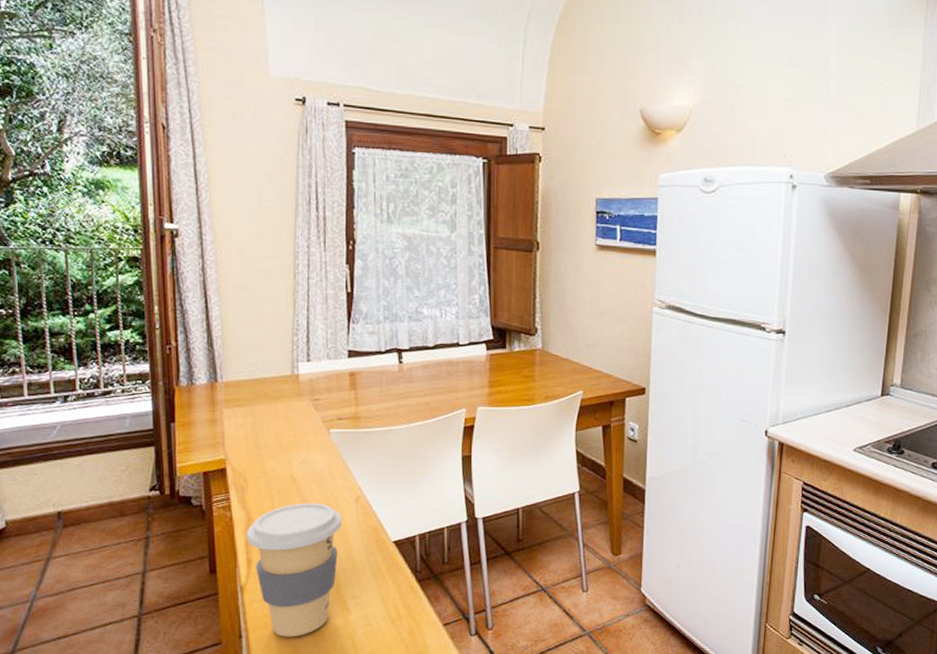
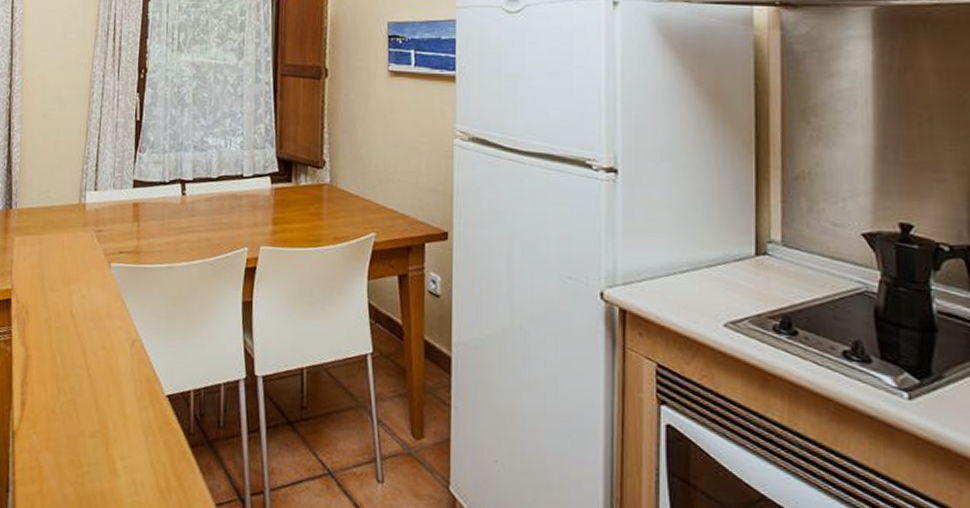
coffee cup: present [246,503,341,637] -> none [23,342,116,498]

